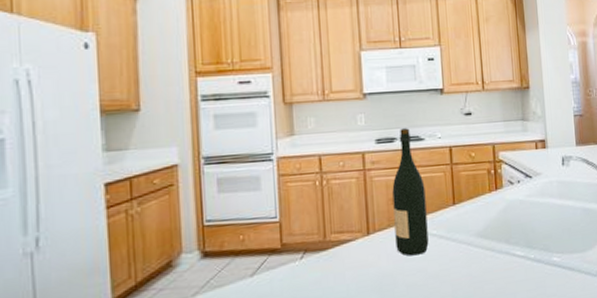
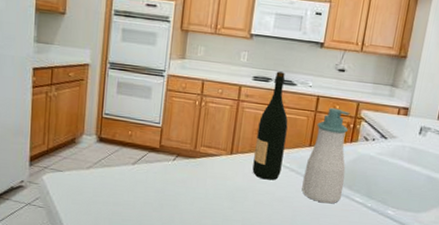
soap bottle: none [454,155,502,267] -> present [302,107,351,204]

